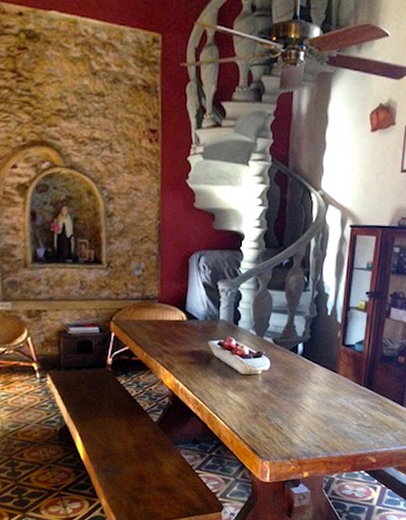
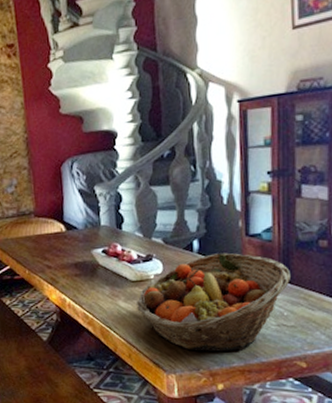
fruit basket: none [243,357,373,444] -> present [137,252,290,352]

